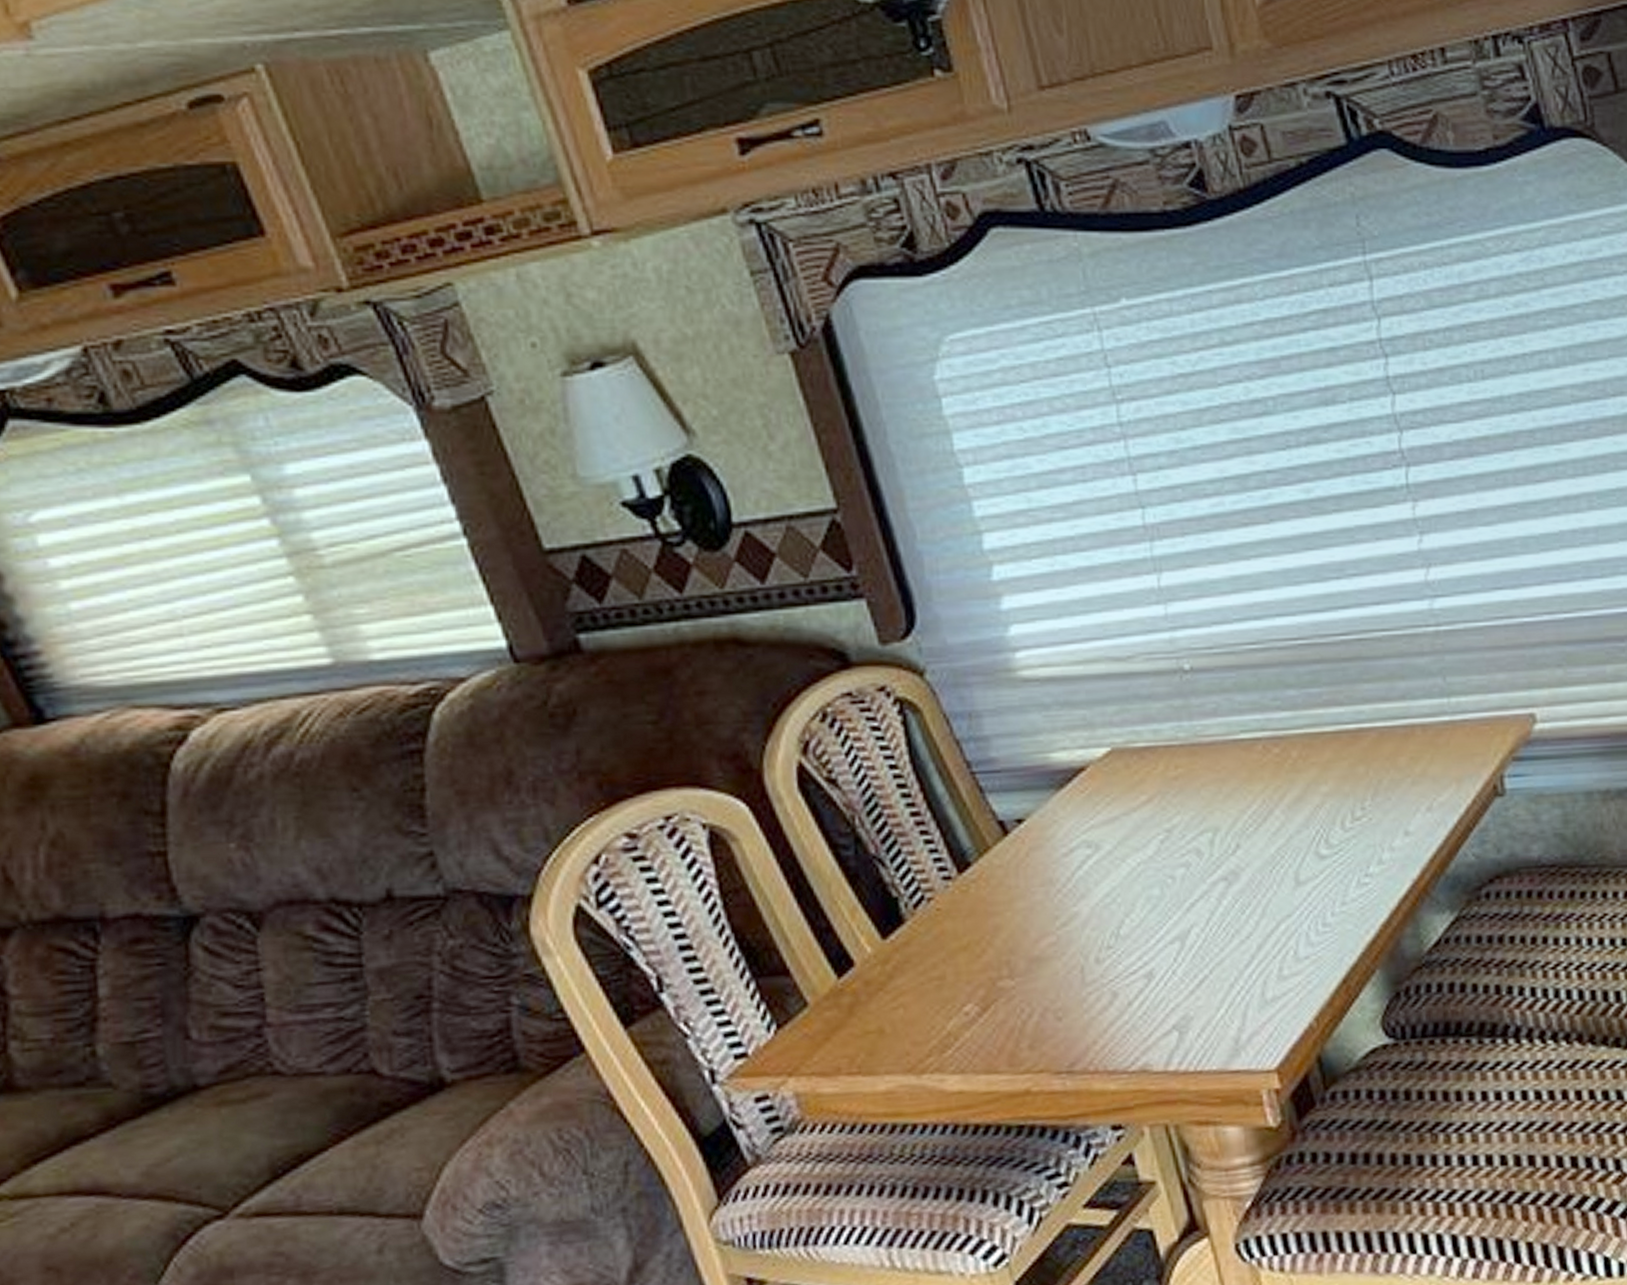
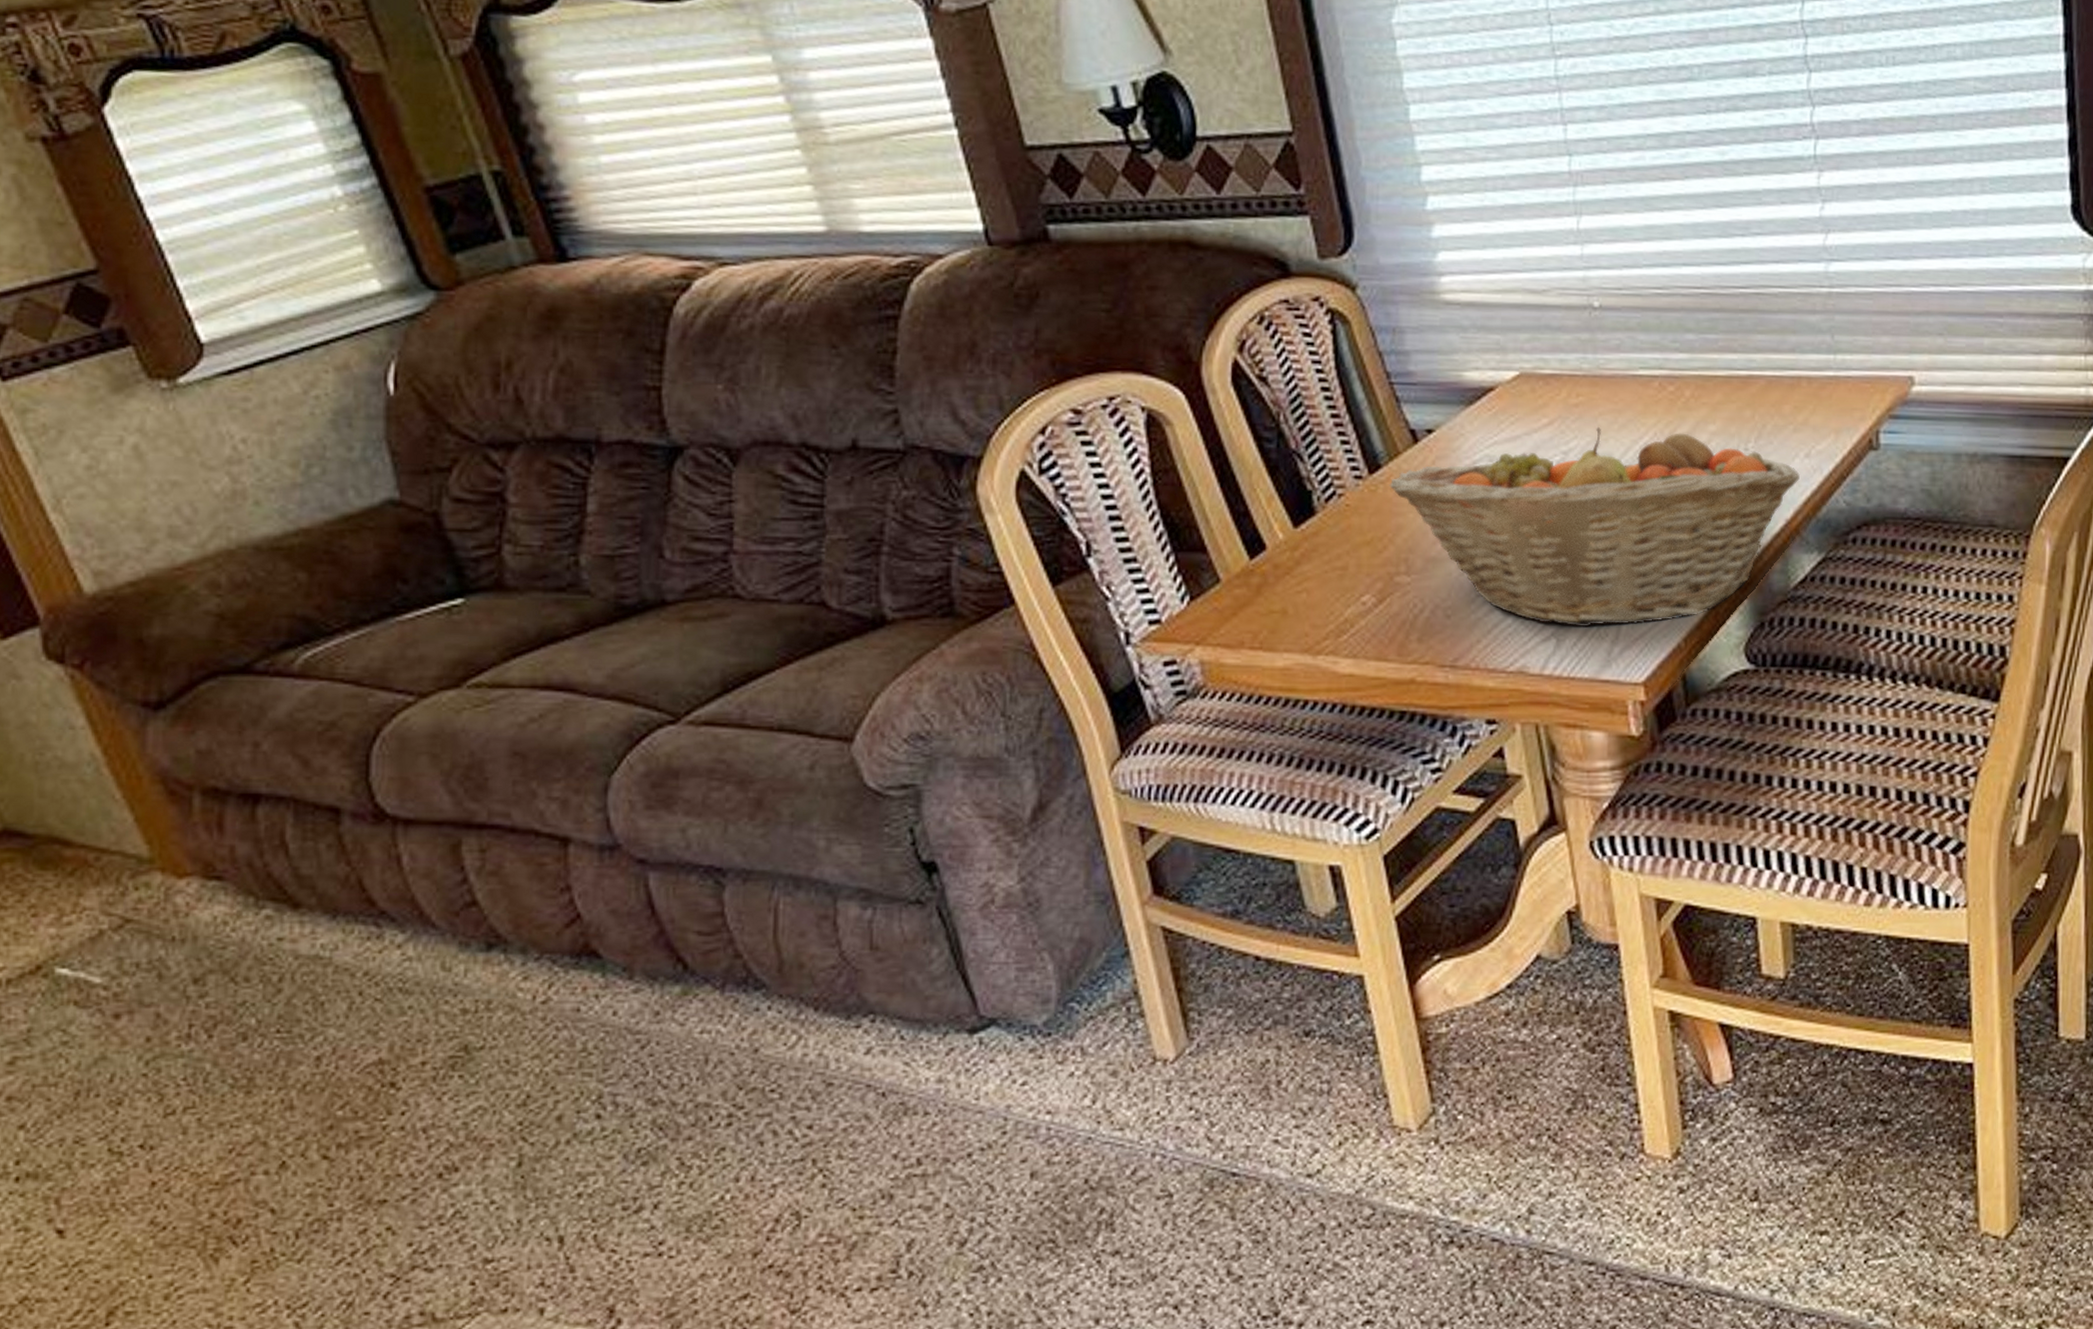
fruit basket: none [981,797,1423,1017] -> present [1389,426,1800,628]

